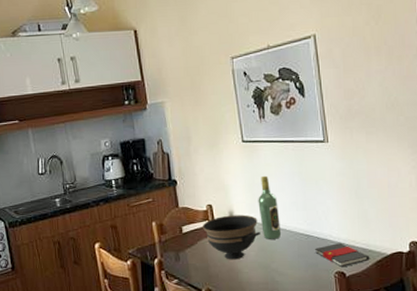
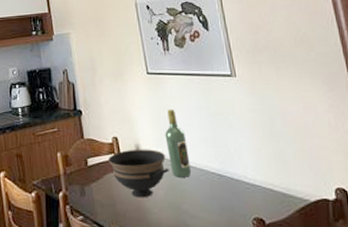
book: present [315,243,370,268] -> none [229,185,292,214]

